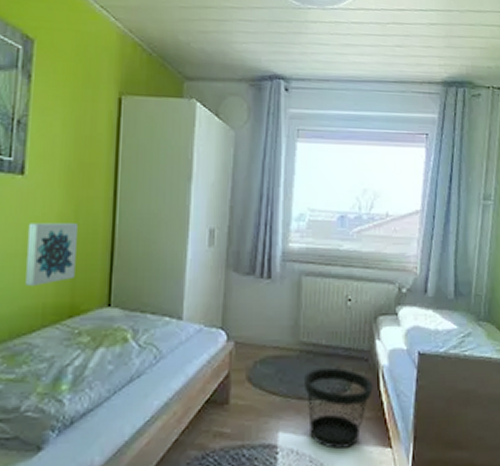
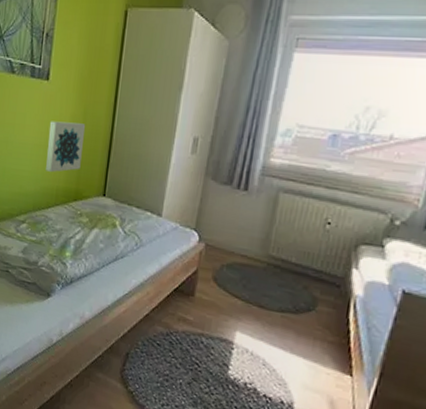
wastebasket: present [303,368,373,449] -> none [266,283,342,364]

